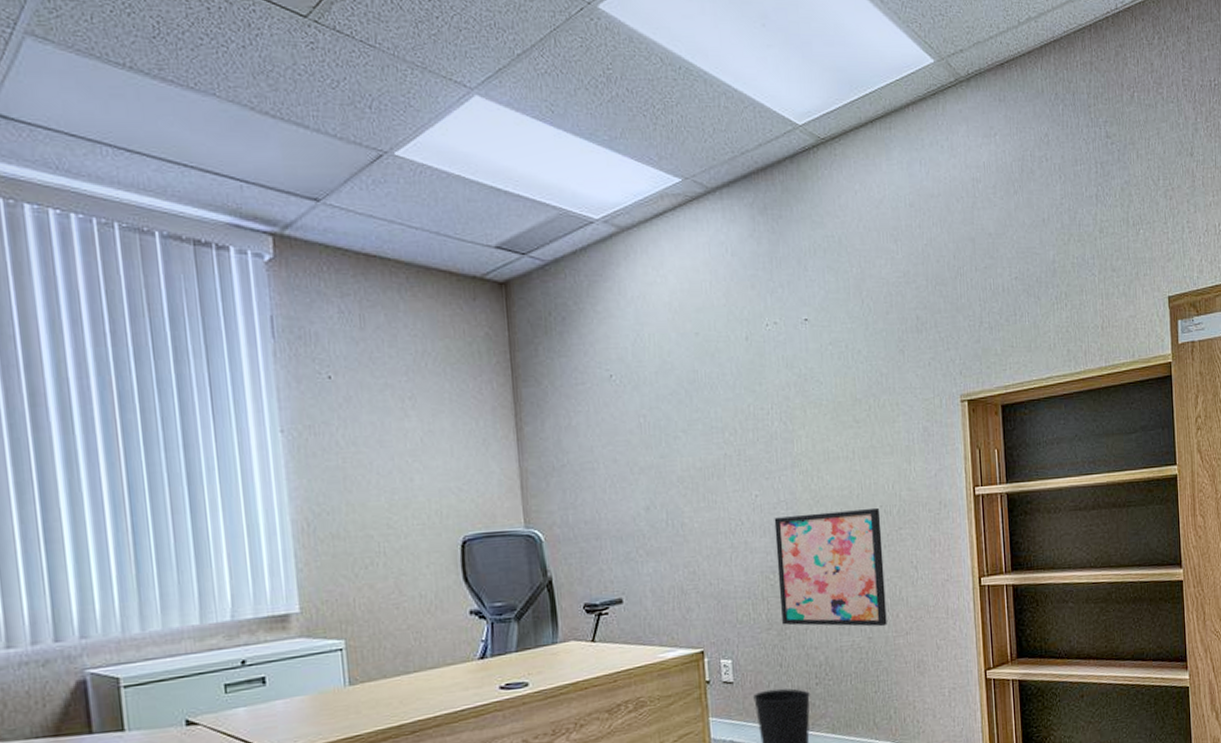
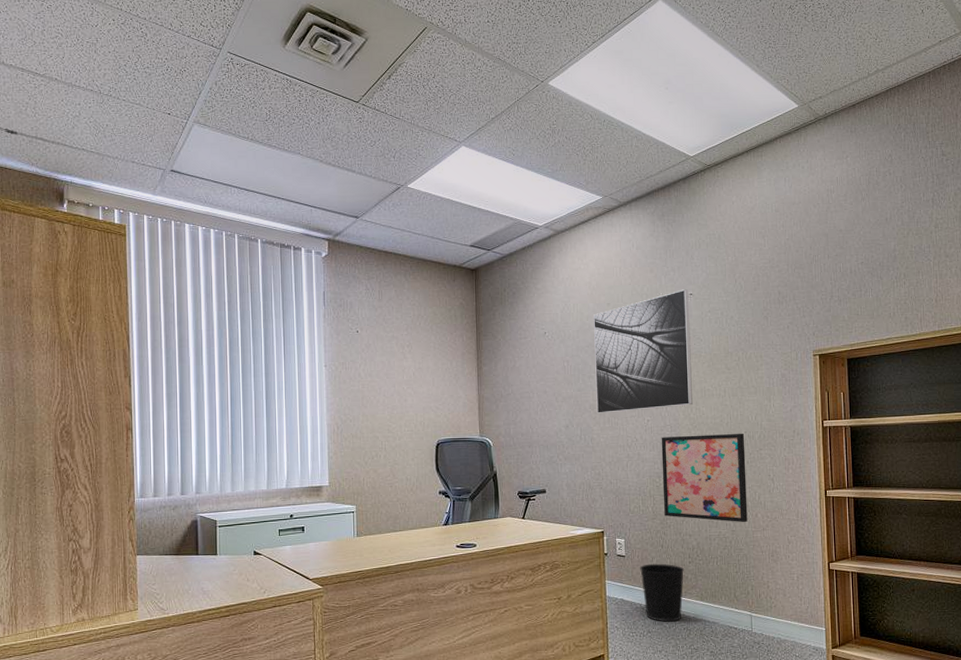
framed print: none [677,313,813,489] -> present [594,289,693,413]

